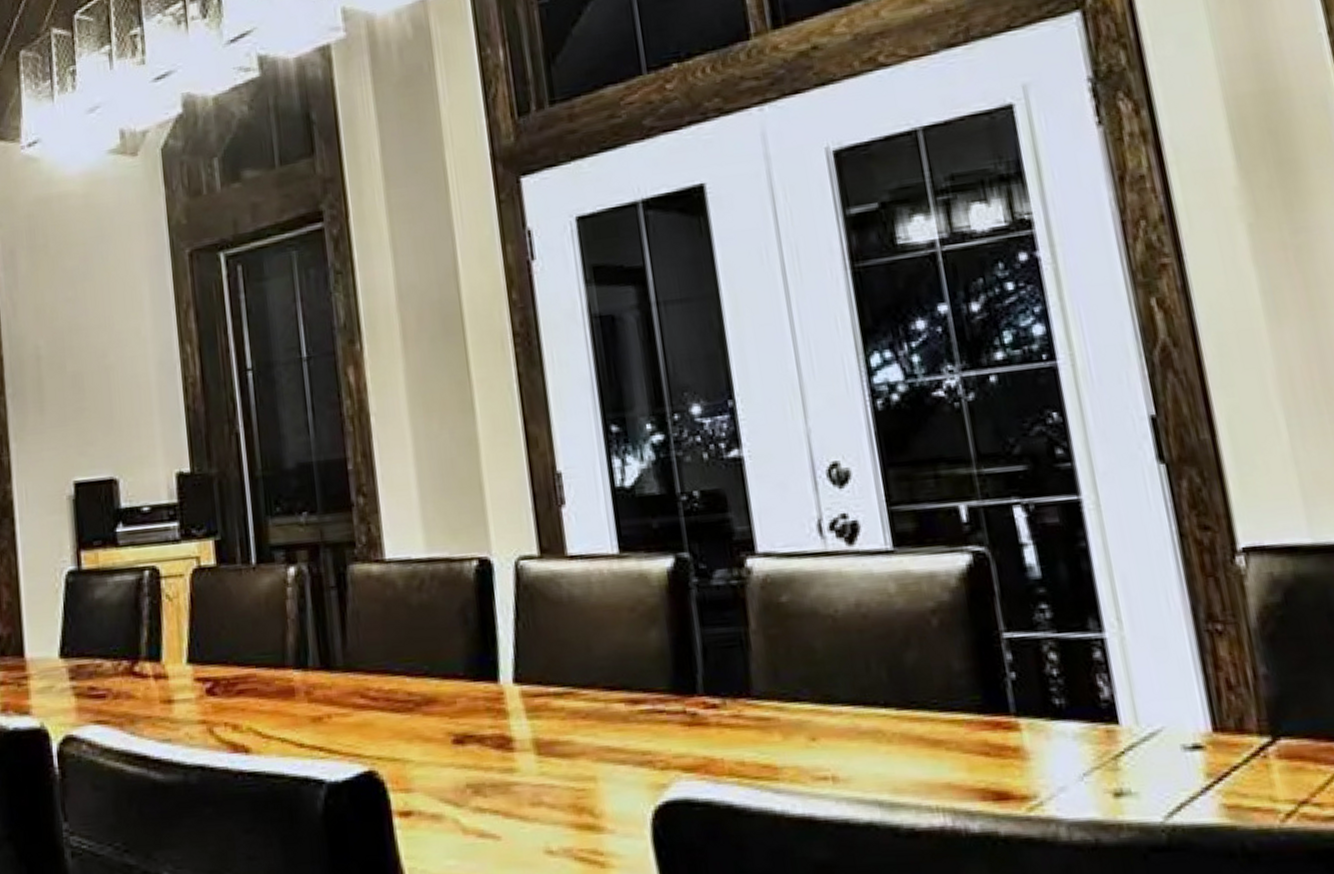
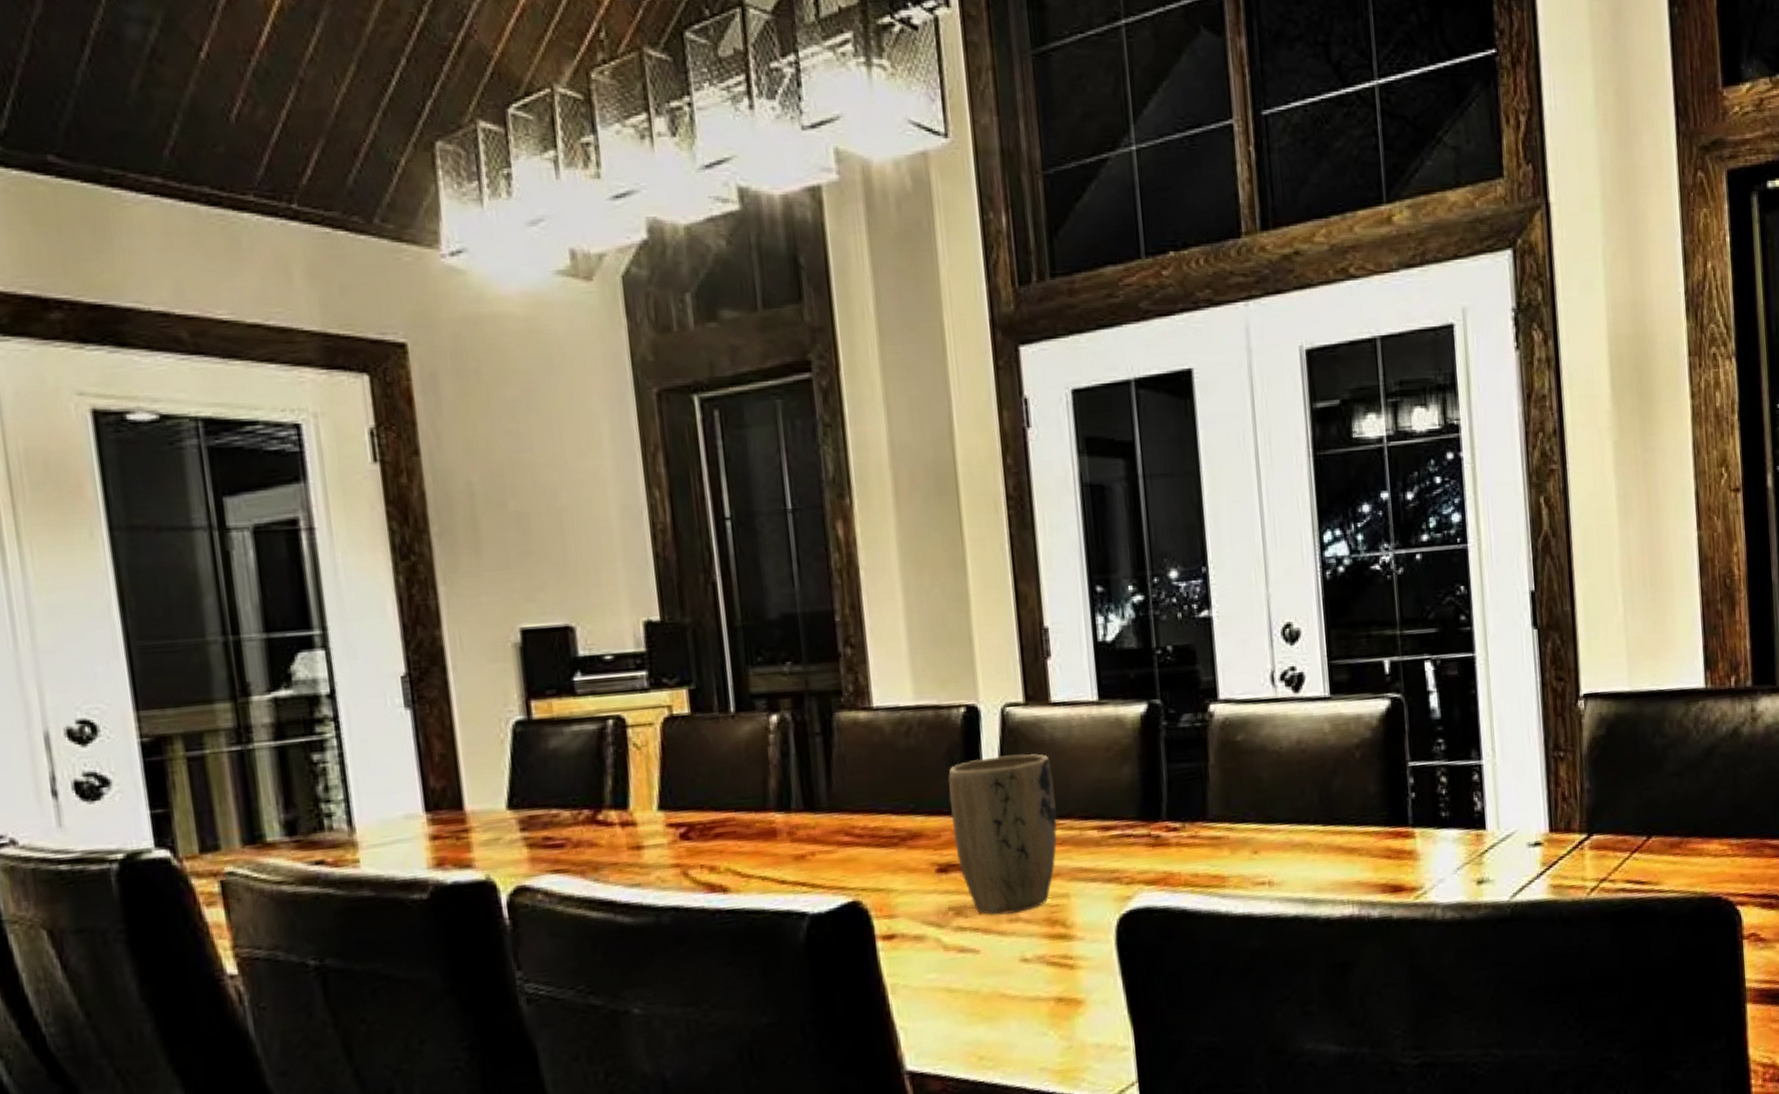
plant pot: none [462,613,581,797] -> present [948,754,1057,915]

